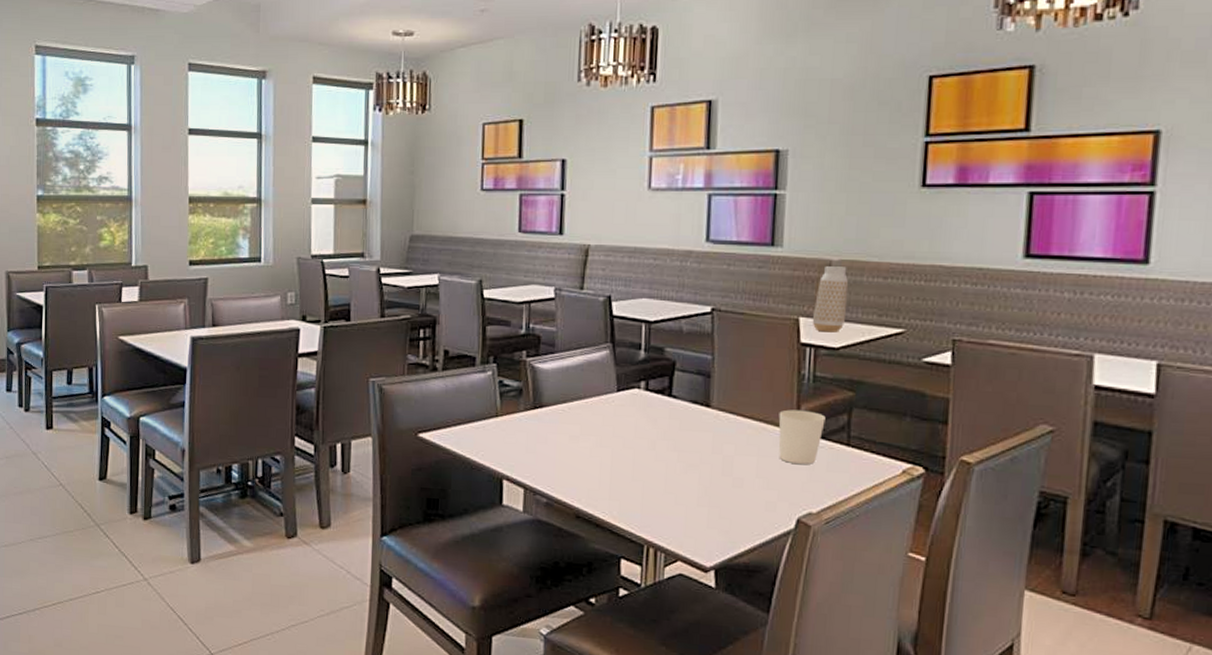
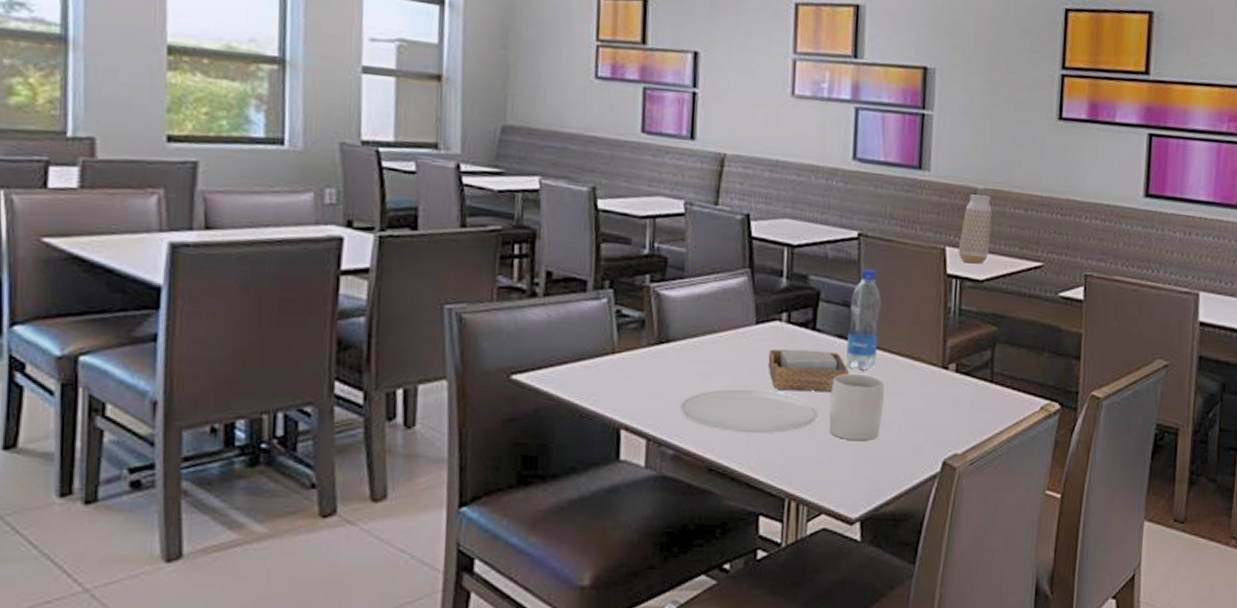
plate: none [551,447,674,487] -> present [680,388,818,434]
napkin holder: none [628,413,703,451] -> present [768,349,849,391]
mug: none [684,435,738,497] -> present [828,373,885,441]
bottle: none [701,340,734,433] -> present [846,269,881,371]
dixie cup: present [778,409,826,465] -> none [925,345,971,404]

